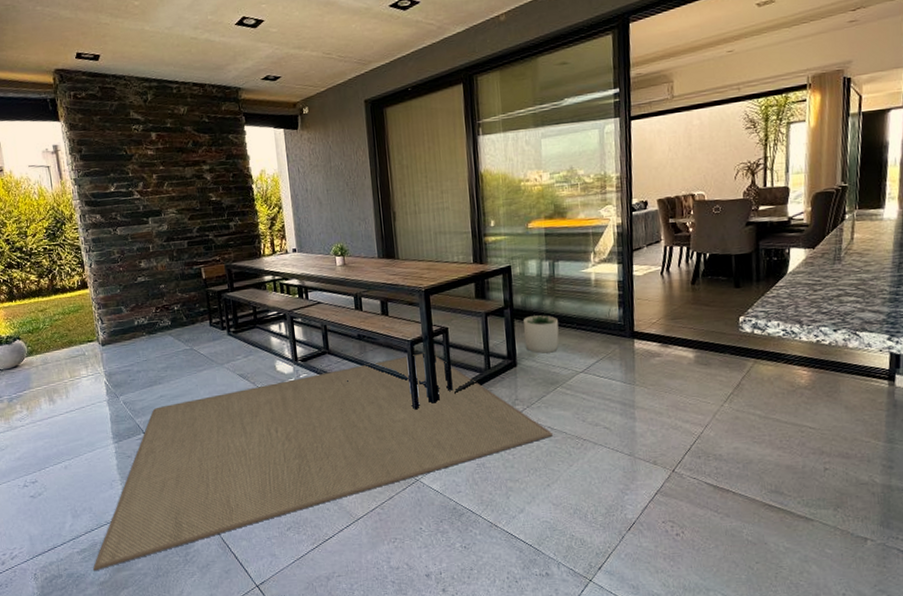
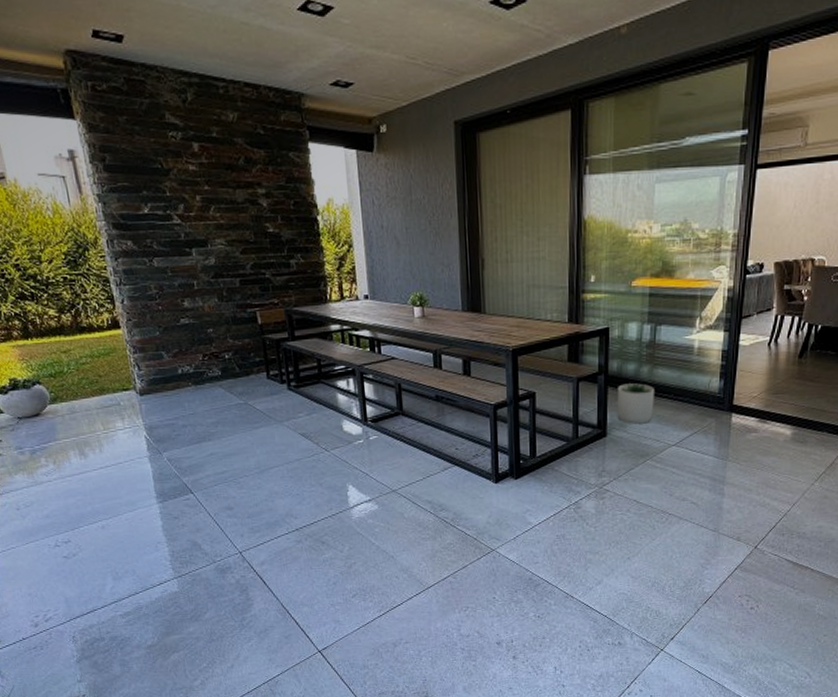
rug: present [93,352,553,571] -> none [139,418,637,634]

